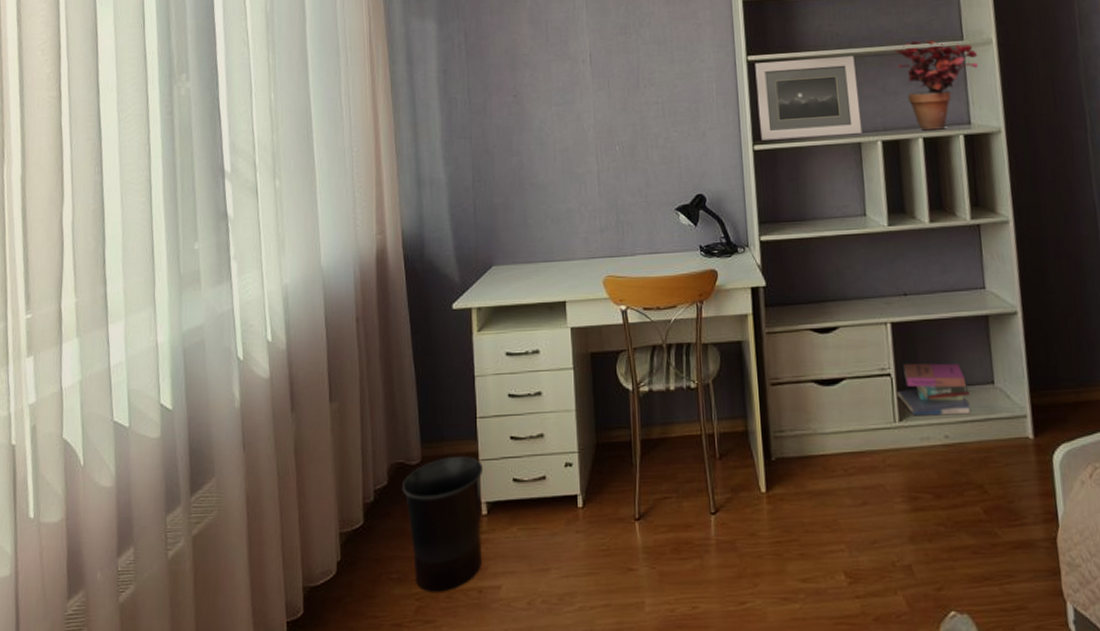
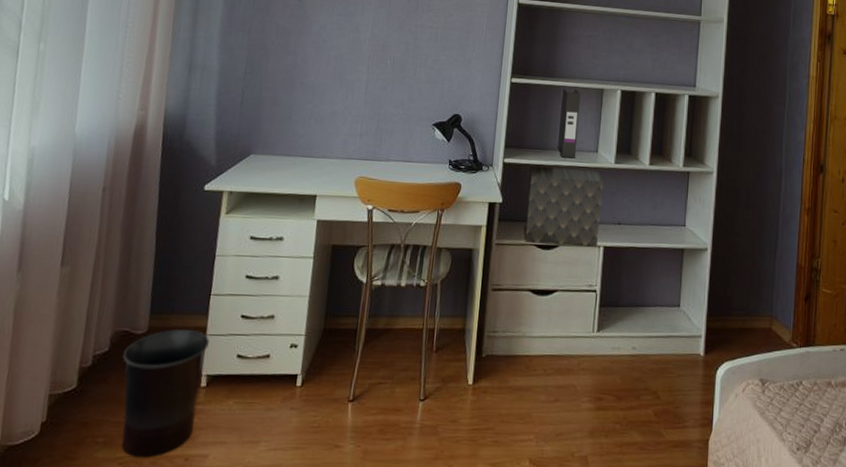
picture frame: present [755,55,863,142] -> none [518,6,610,82]
decorative box: none [791,236,883,328] -> present [523,165,604,247]
binder: none [812,146,842,227] -> present [557,87,581,159]
potted plant: present [894,39,978,131] -> none [643,9,711,88]
books: present [896,363,970,416] -> none [599,282,659,331]

